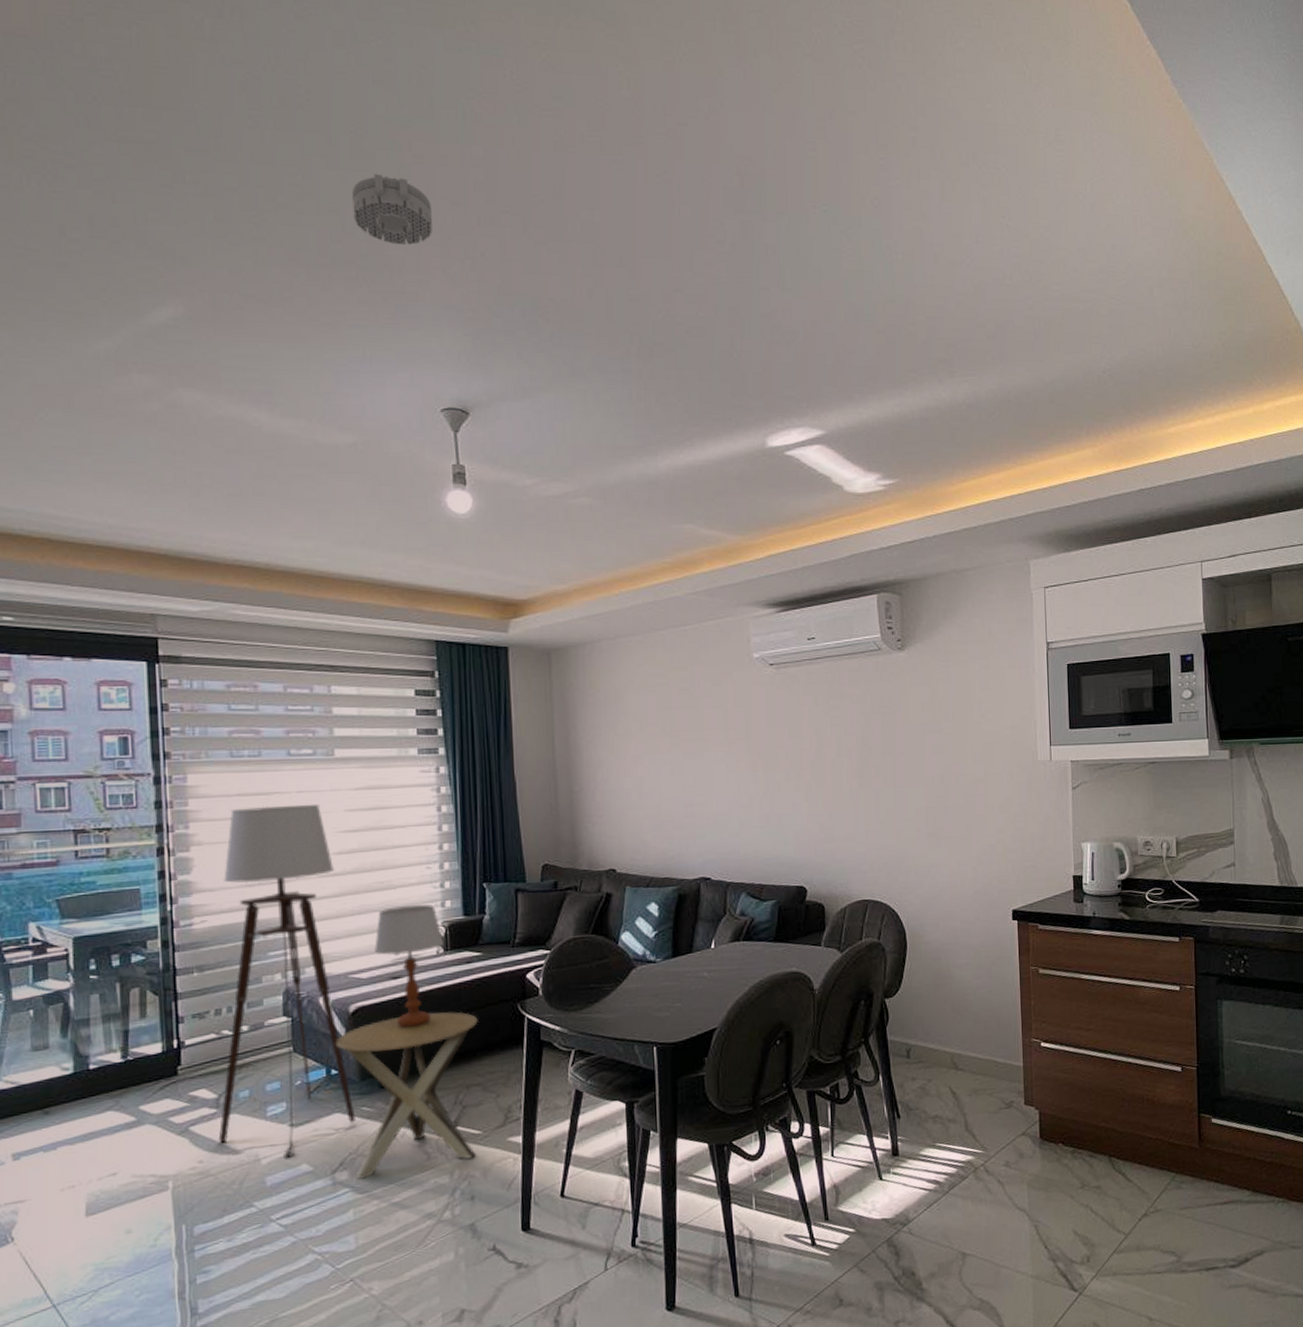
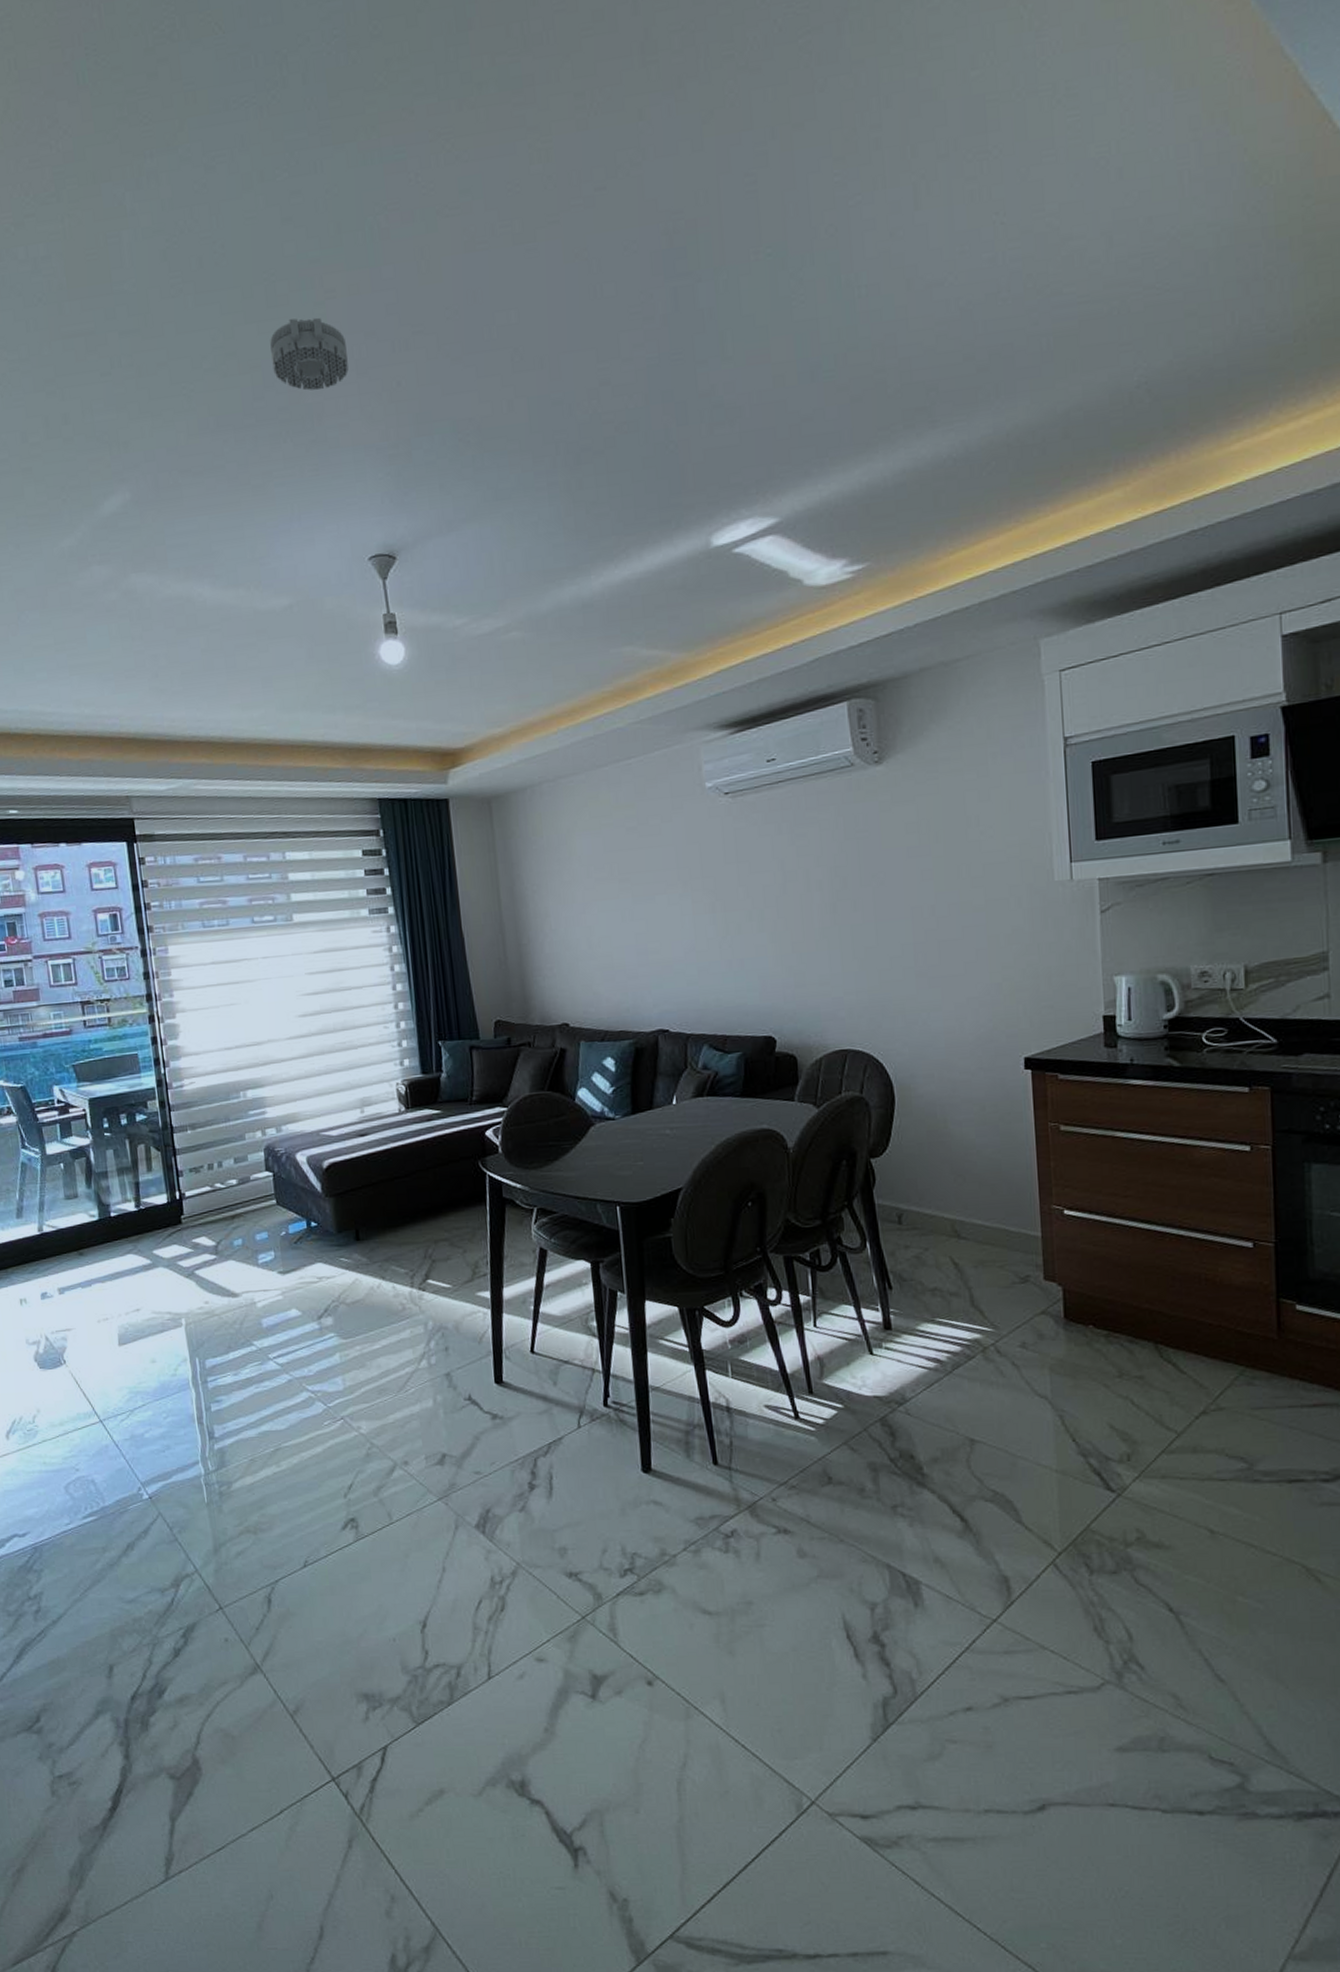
floor lamp: present [218,803,356,1158] -> none [206,968,336,1303]
side table: present [335,1011,478,1180] -> none [313,1168,448,1326]
table lamp: present [374,904,443,1028] -> none [341,1063,404,1184]

